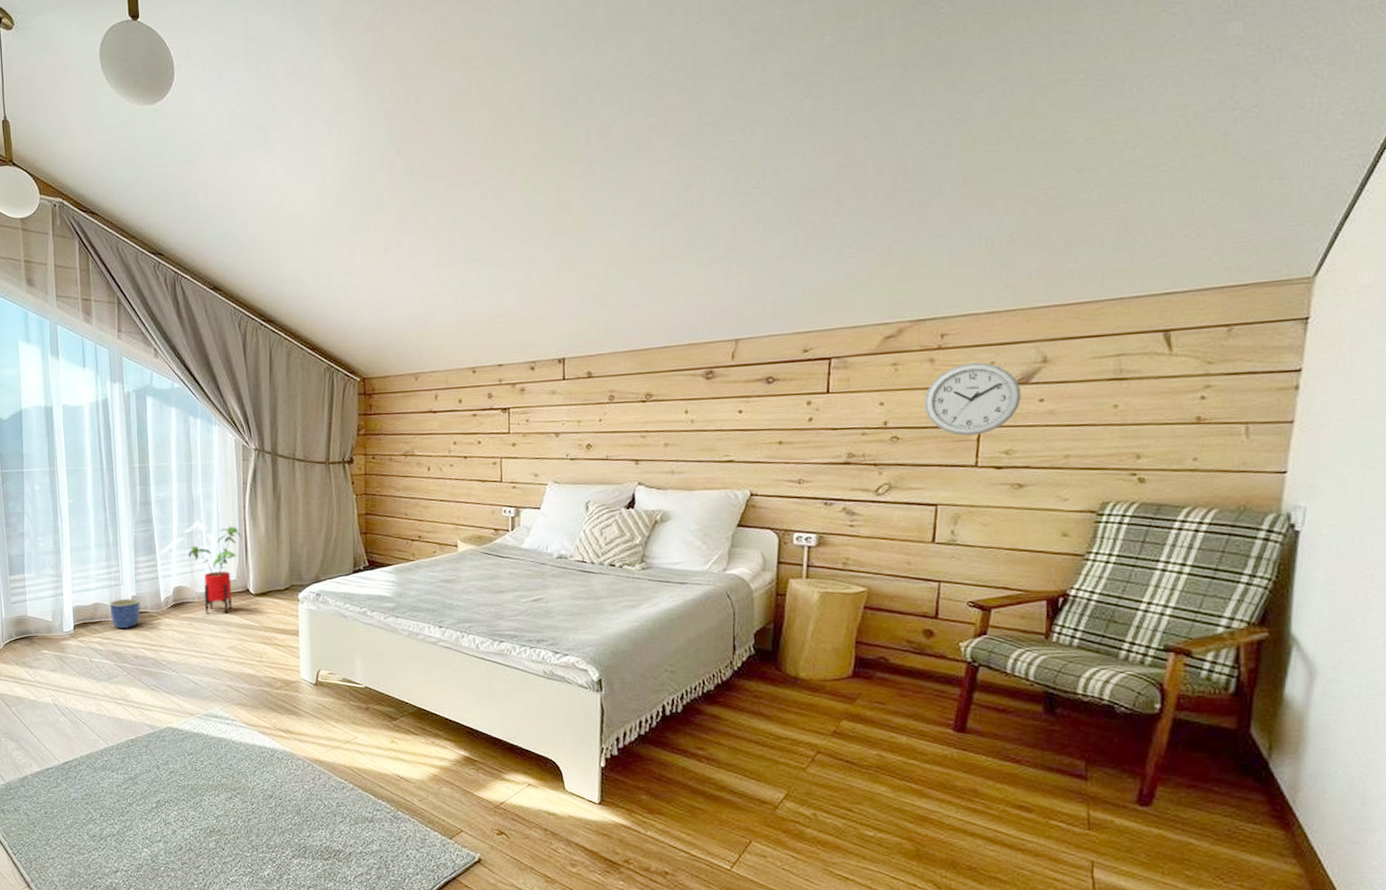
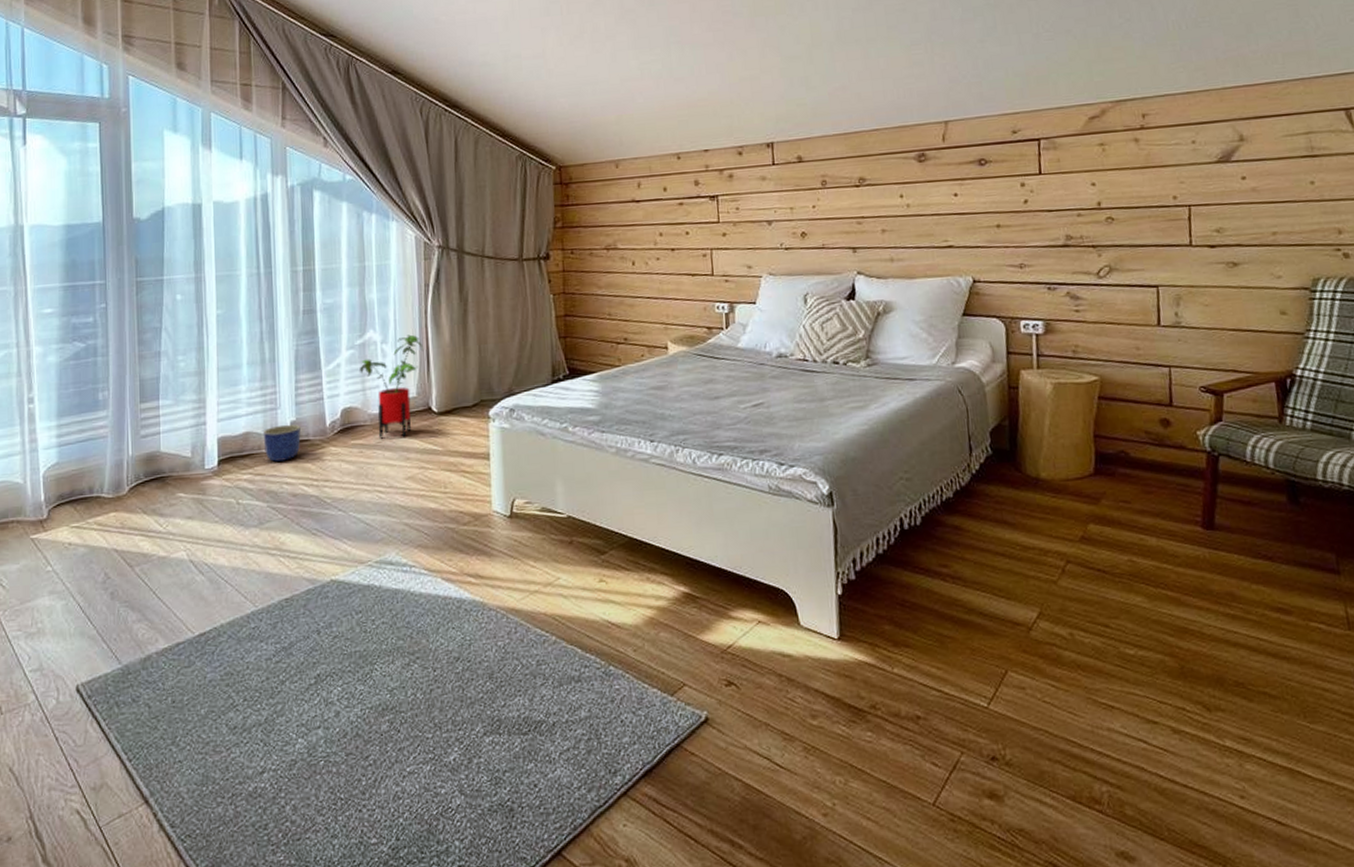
wall clock: present [925,362,1021,436] -> none [1134,141,1225,215]

